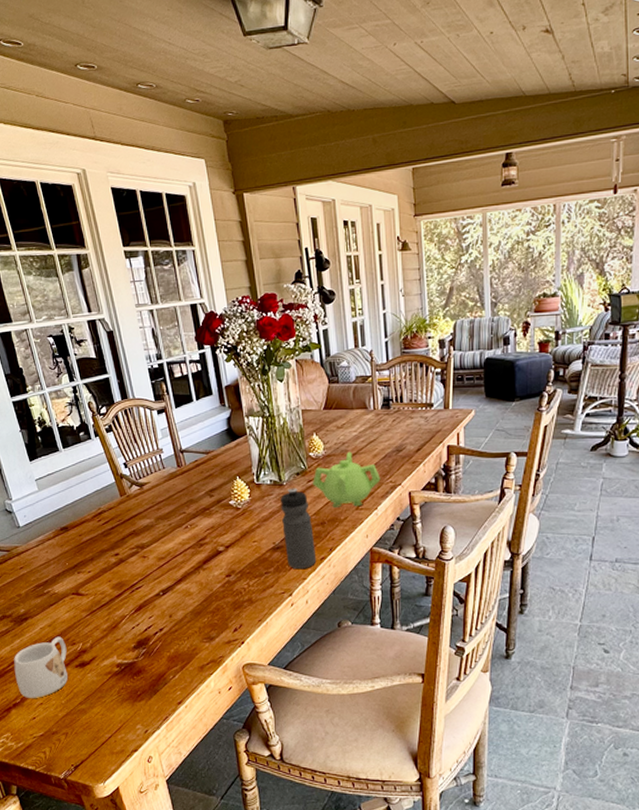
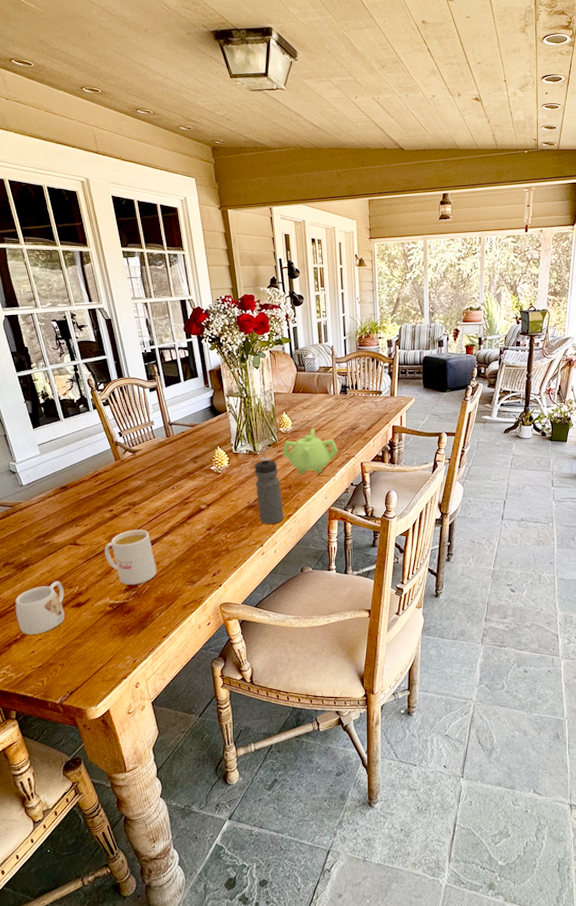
mug: none [111,576,169,641] -> present [105,529,157,585]

